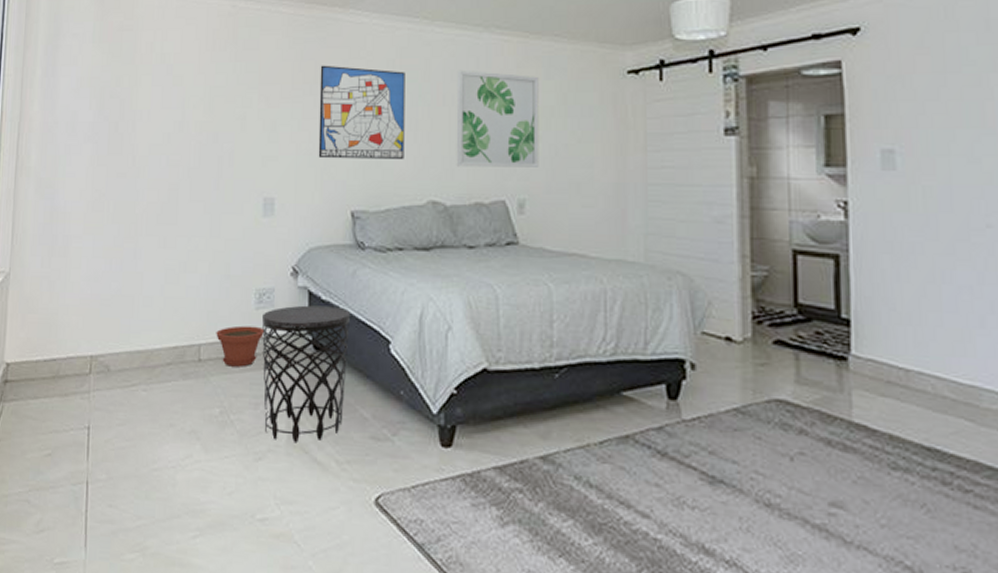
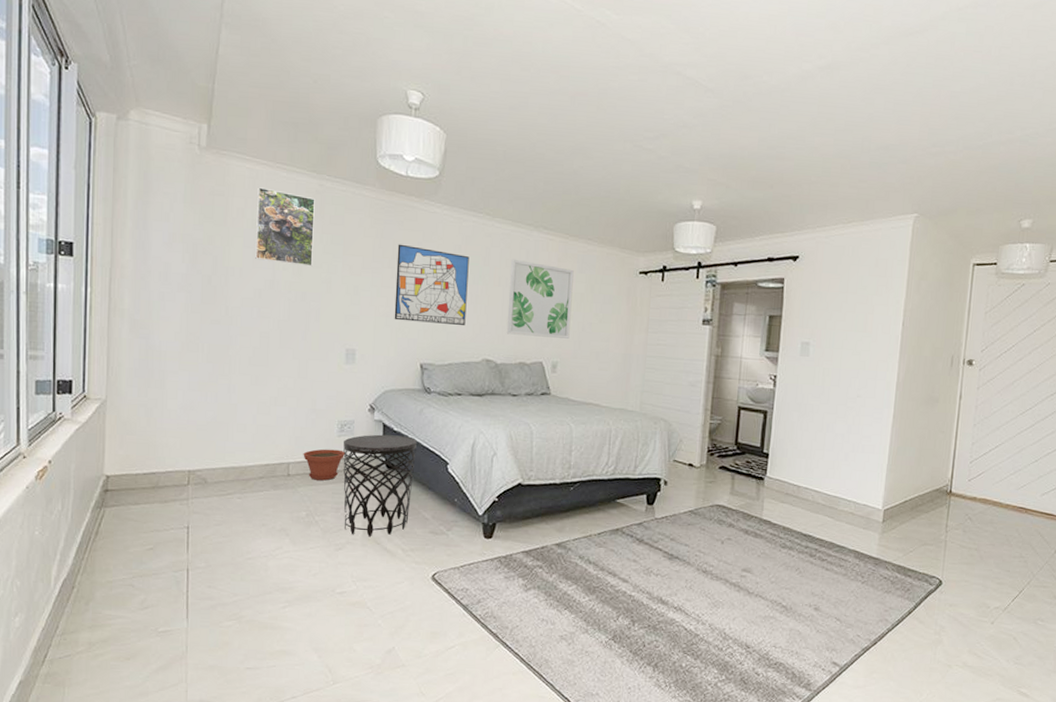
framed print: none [164,16,228,102] -> present [255,187,315,267]

